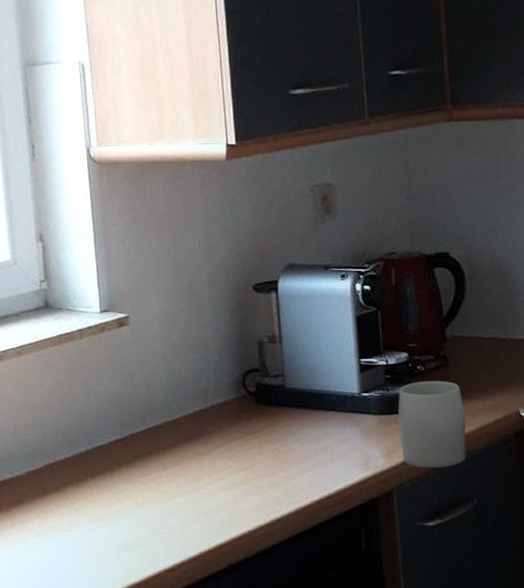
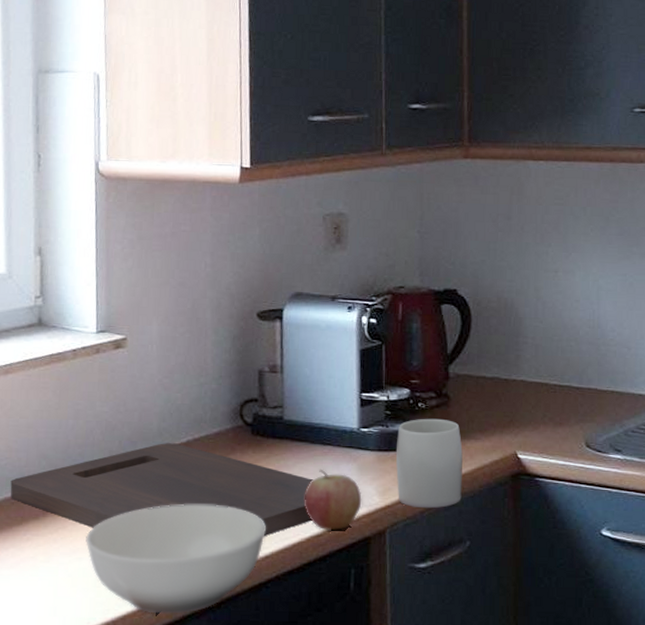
cutting board: none [31,414,320,500] -> present [10,443,314,536]
bowl: none [105,472,275,576] -> present [86,504,266,614]
fruit: none [310,433,368,493] -> present [304,469,362,531]

